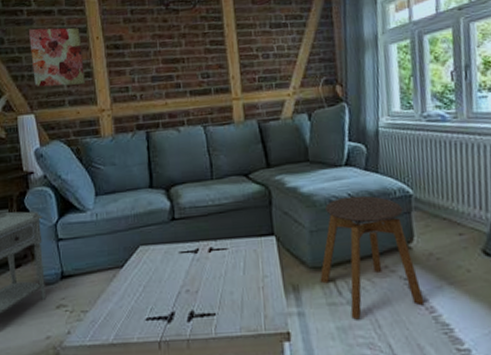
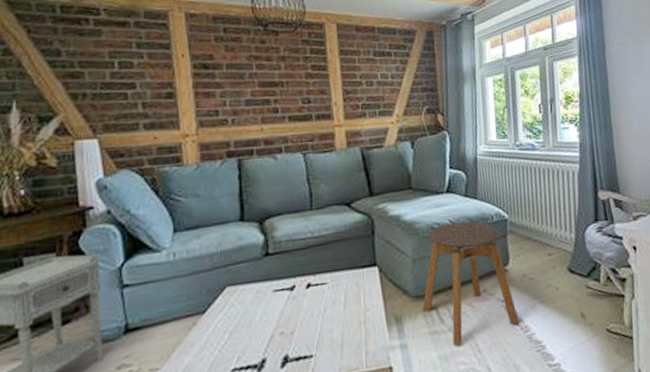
wall art: present [28,27,85,88] -> none [94,40,165,108]

